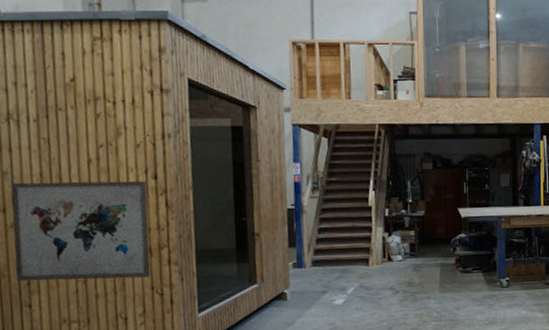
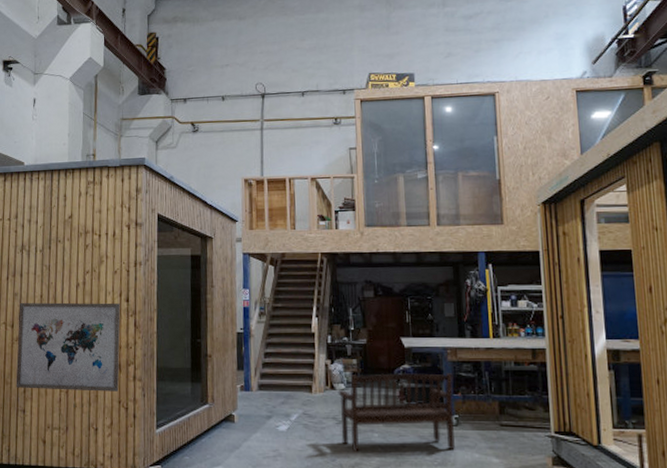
bench: none [395,239,507,319] -> present [338,373,455,452]

